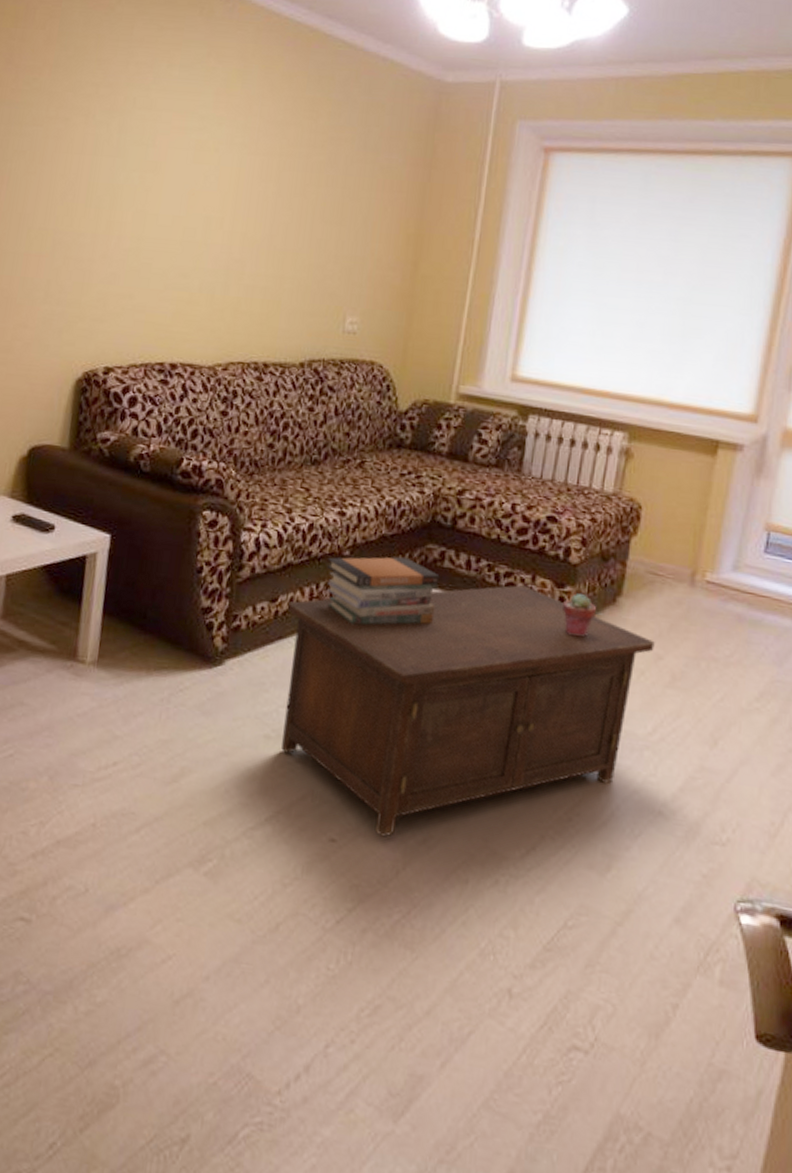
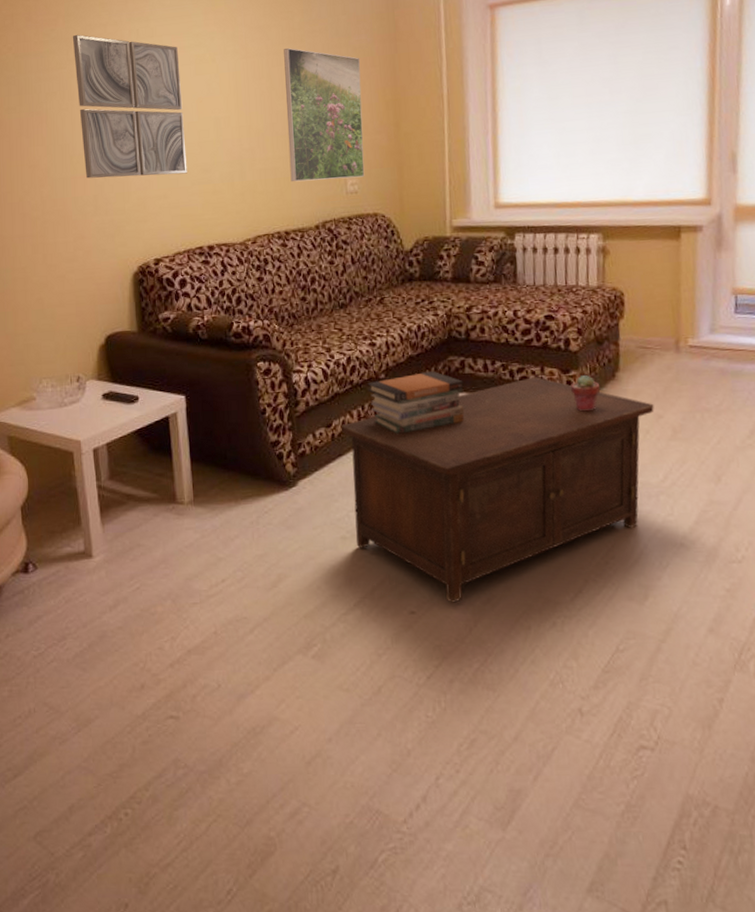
wall art: none [42,89,178,275] -> present [72,34,187,179]
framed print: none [281,152,385,317] -> present [284,48,365,182]

